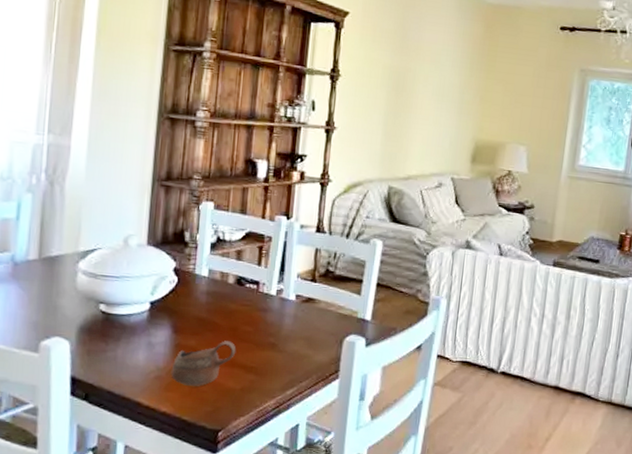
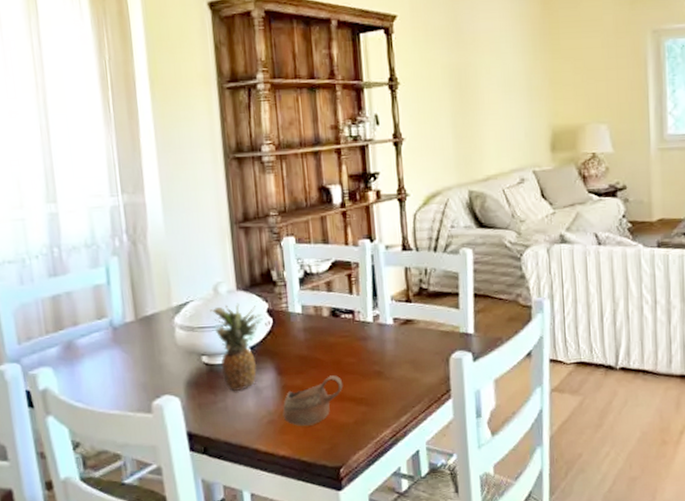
fruit: none [116,257,167,343] -> present [210,303,261,392]

